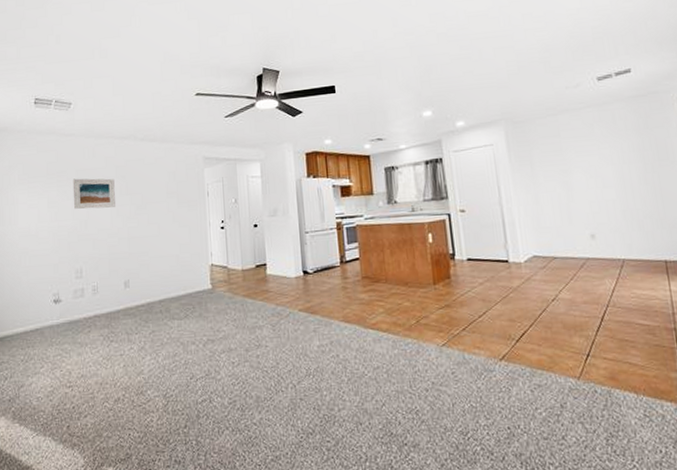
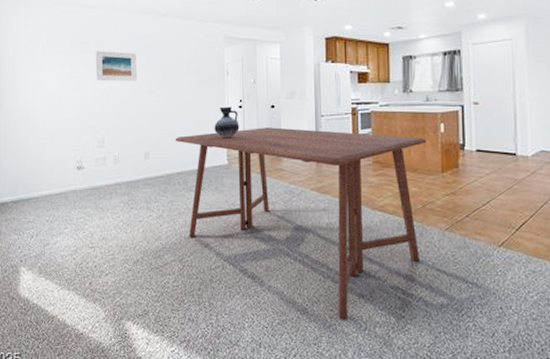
dining table: none [156,247,419,452] -> present [175,127,426,320]
ceramic jug: none [196,228,222,262] -> present [214,106,239,139]

